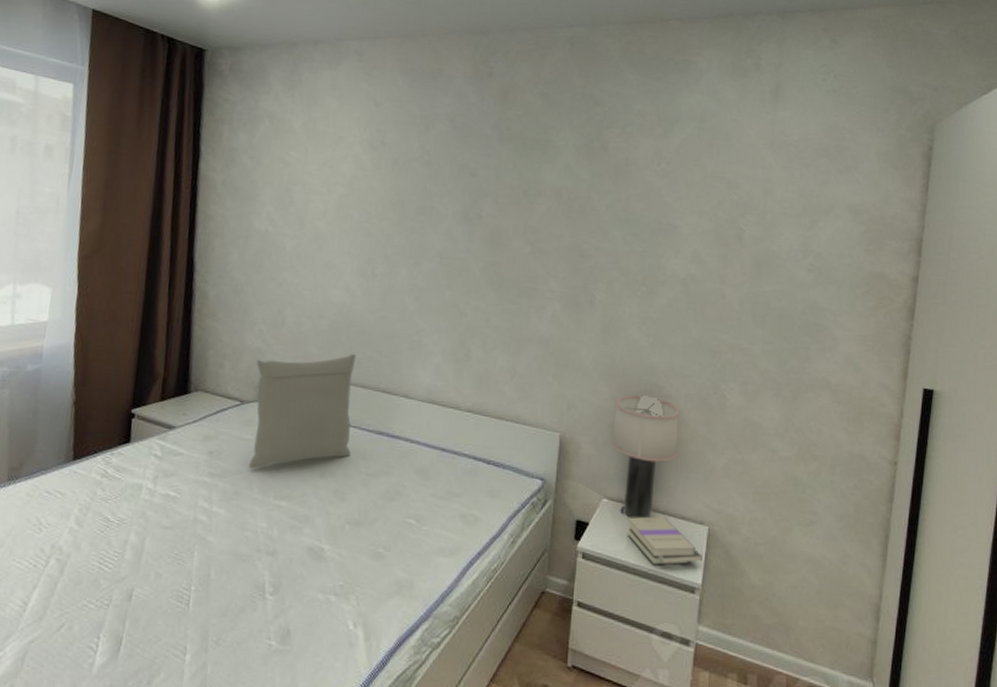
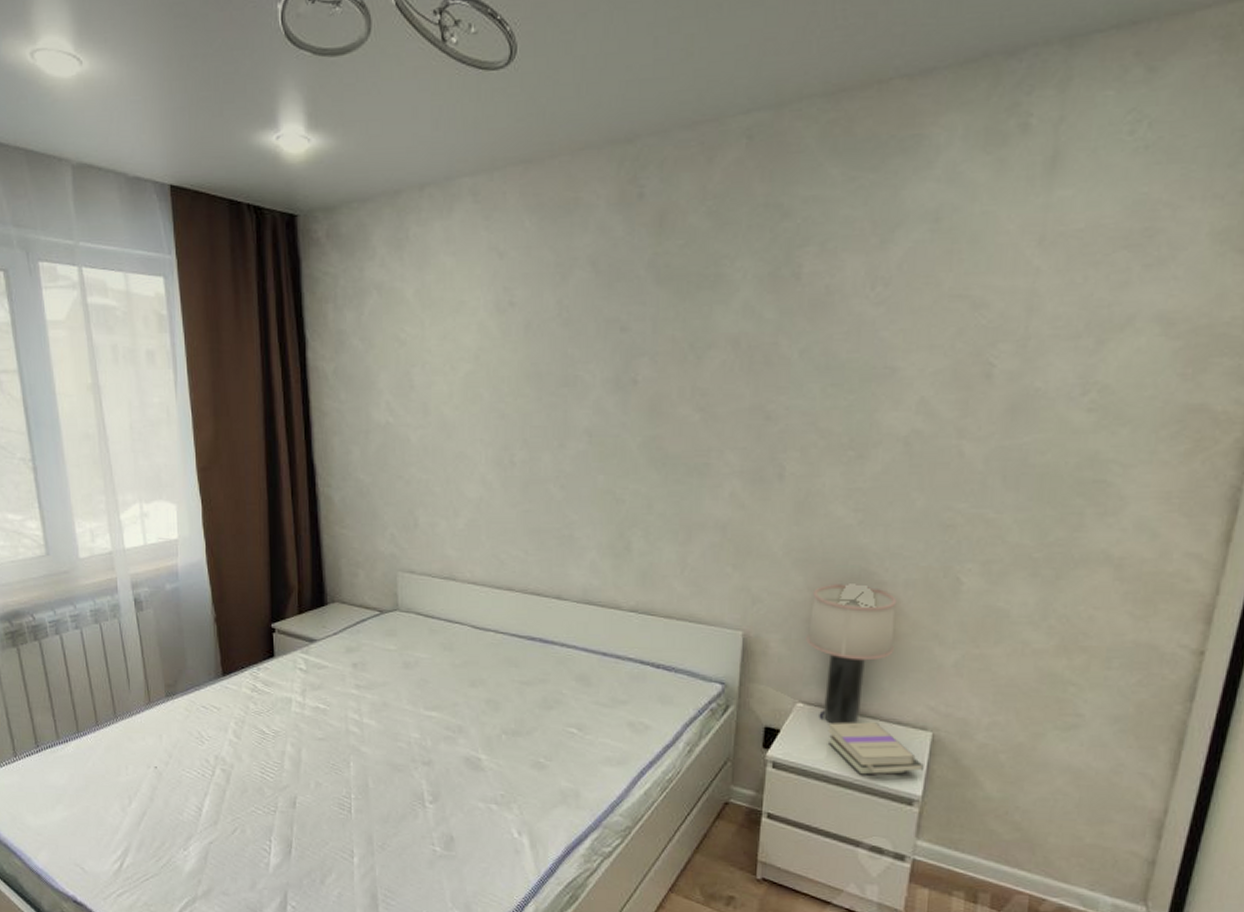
pillow: present [248,353,356,469] -> none [392,553,501,680]

